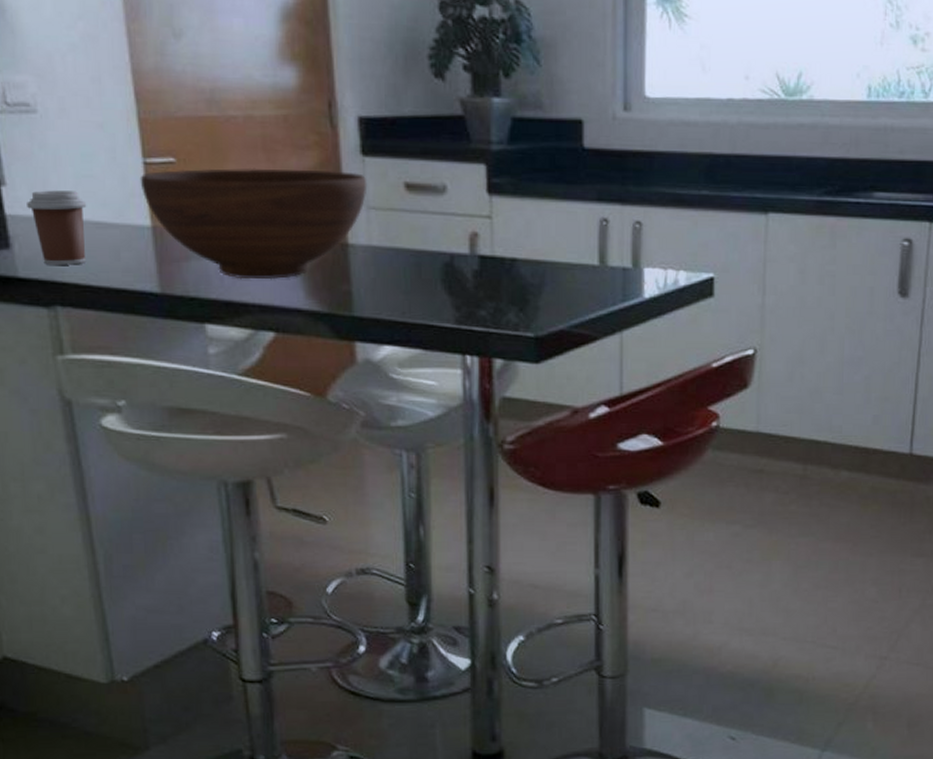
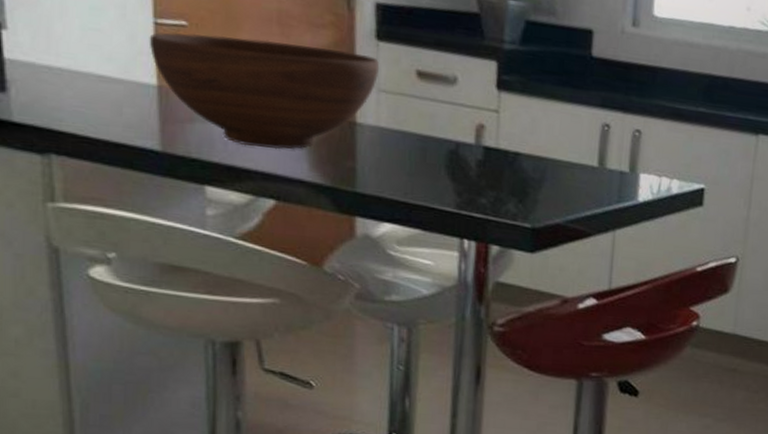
coffee cup: present [27,190,87,265] -> none [28,38,92,115]

